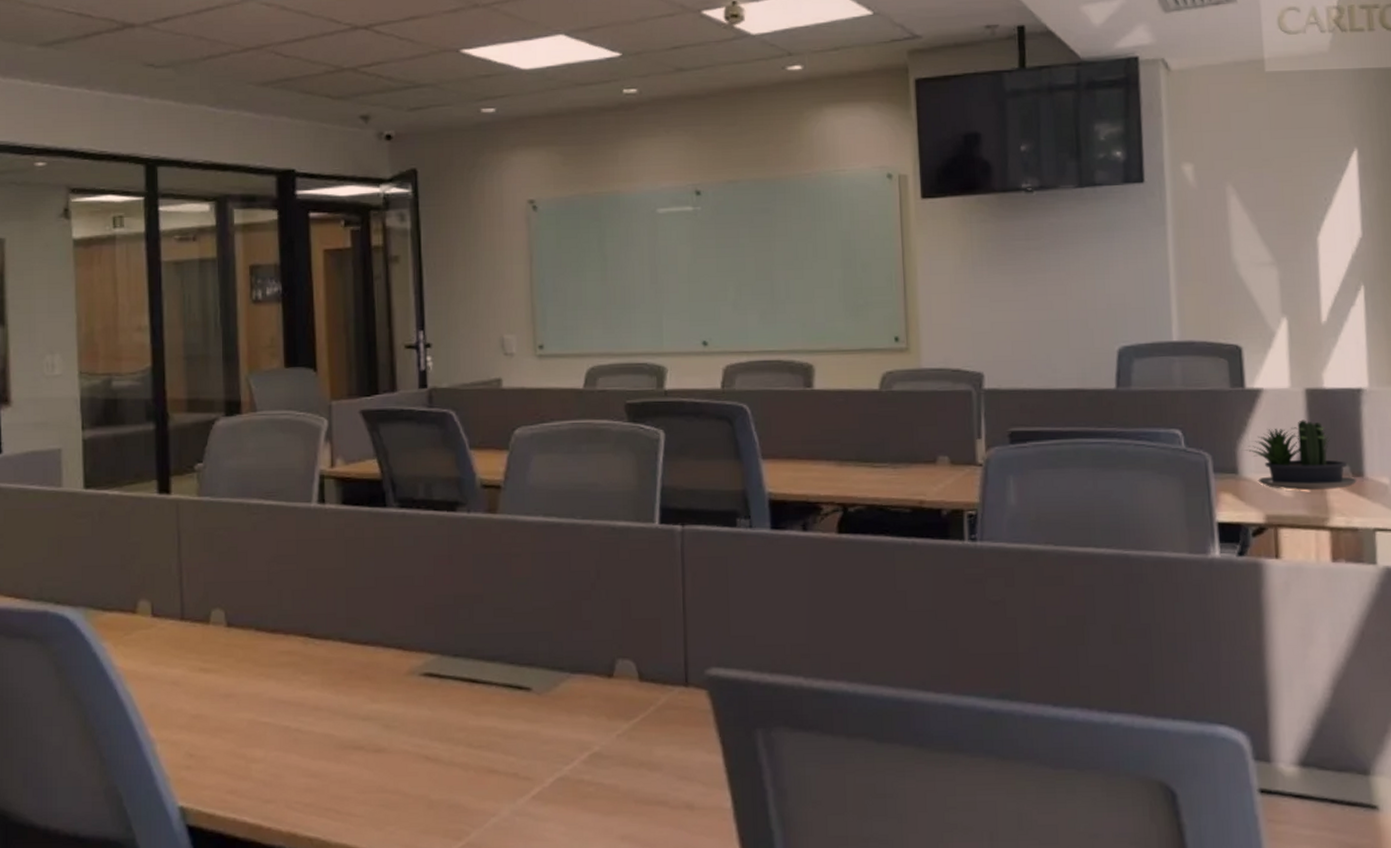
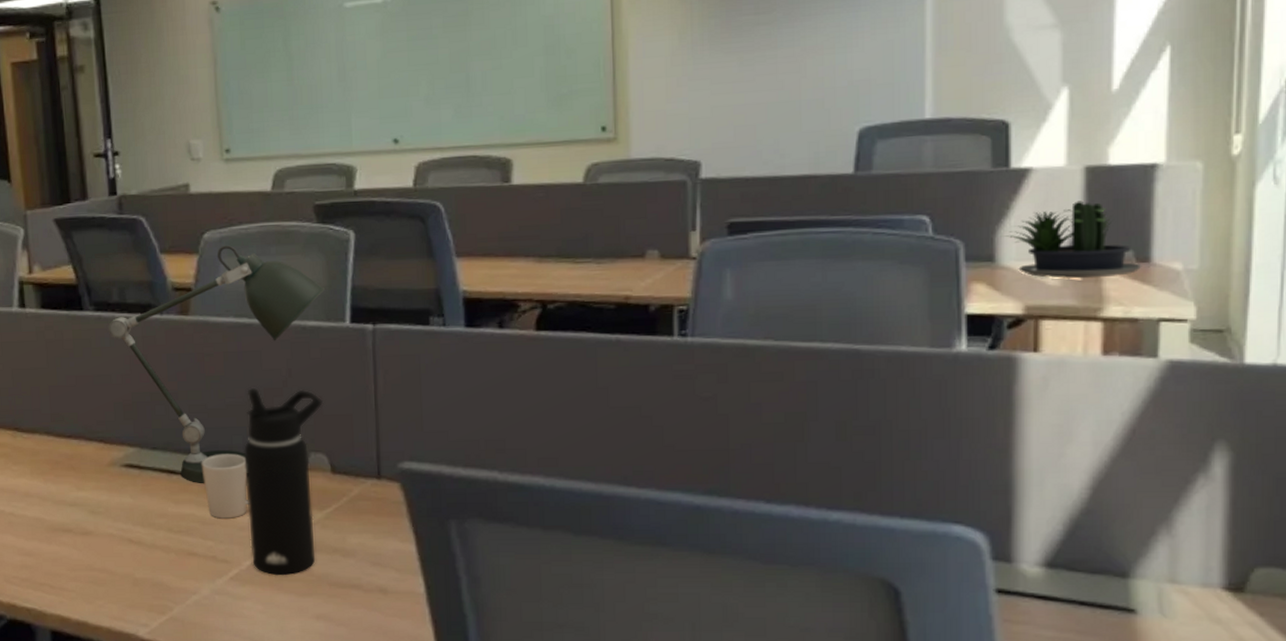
desk lamp: none [412,442,636,693] -> present [108,245,326,483]
mug: none [505,660,554,732] -> present [201,453,249,519]
water bottle: none [550,590,631,792] -> present [244,387,323,575]

